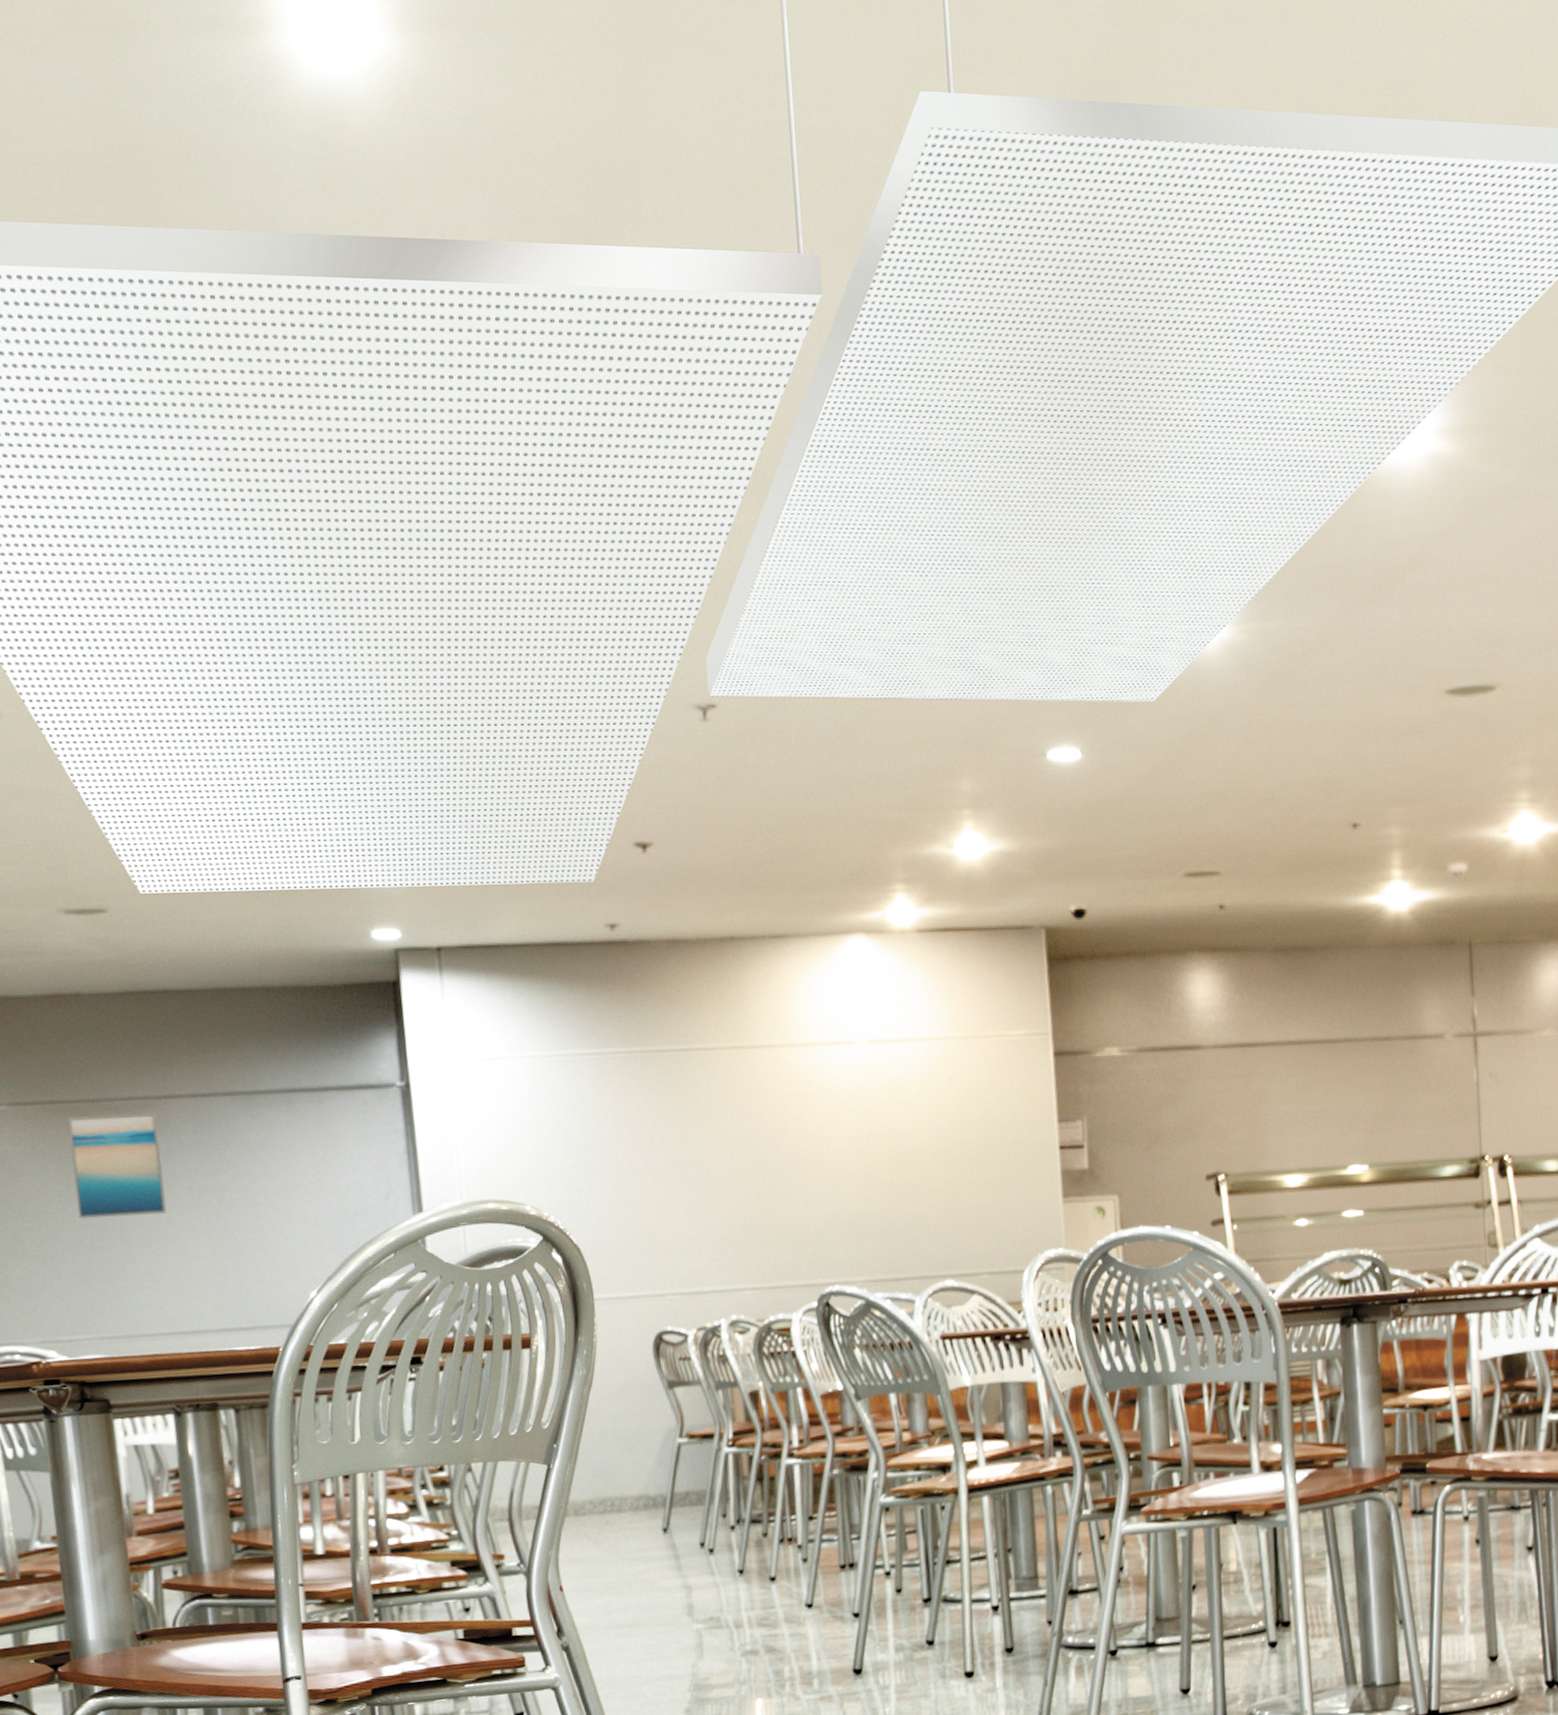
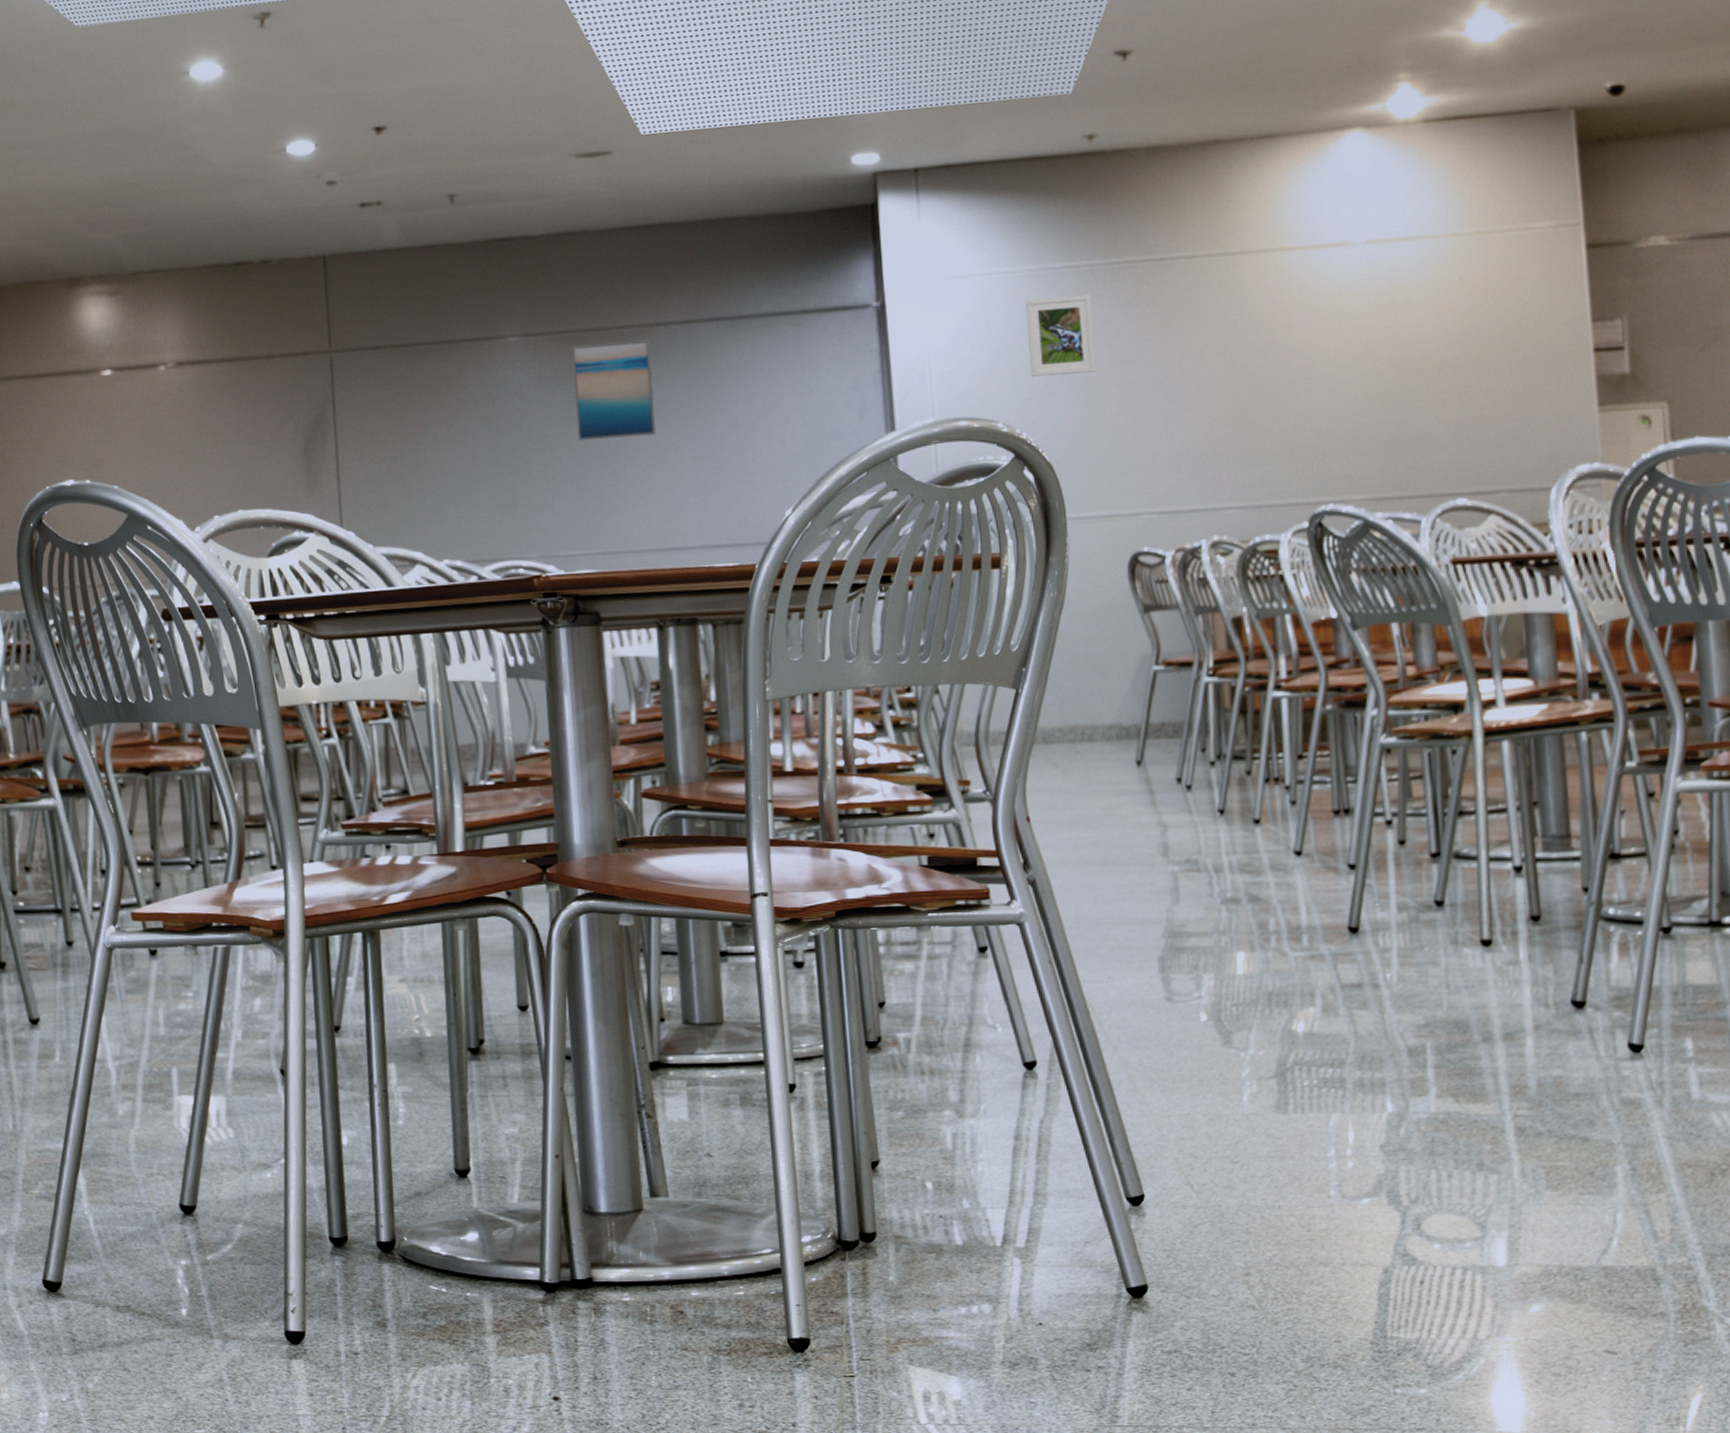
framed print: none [550,1082,622,1161] -> present [1025,295,1097,377]

